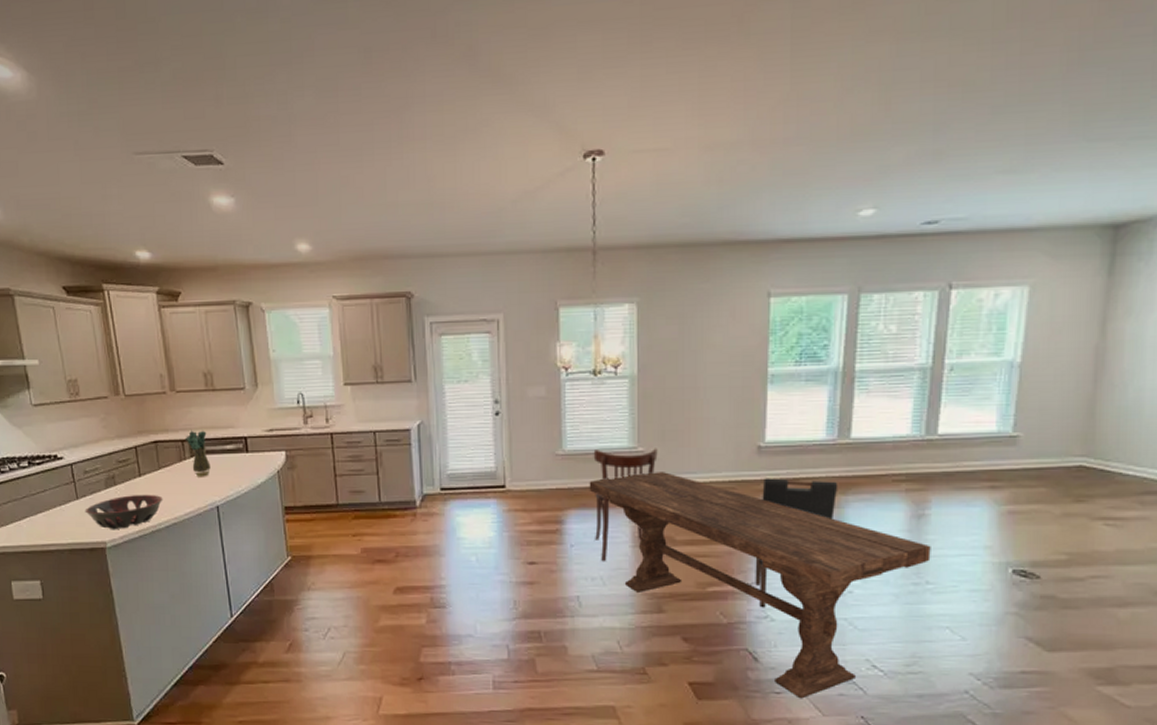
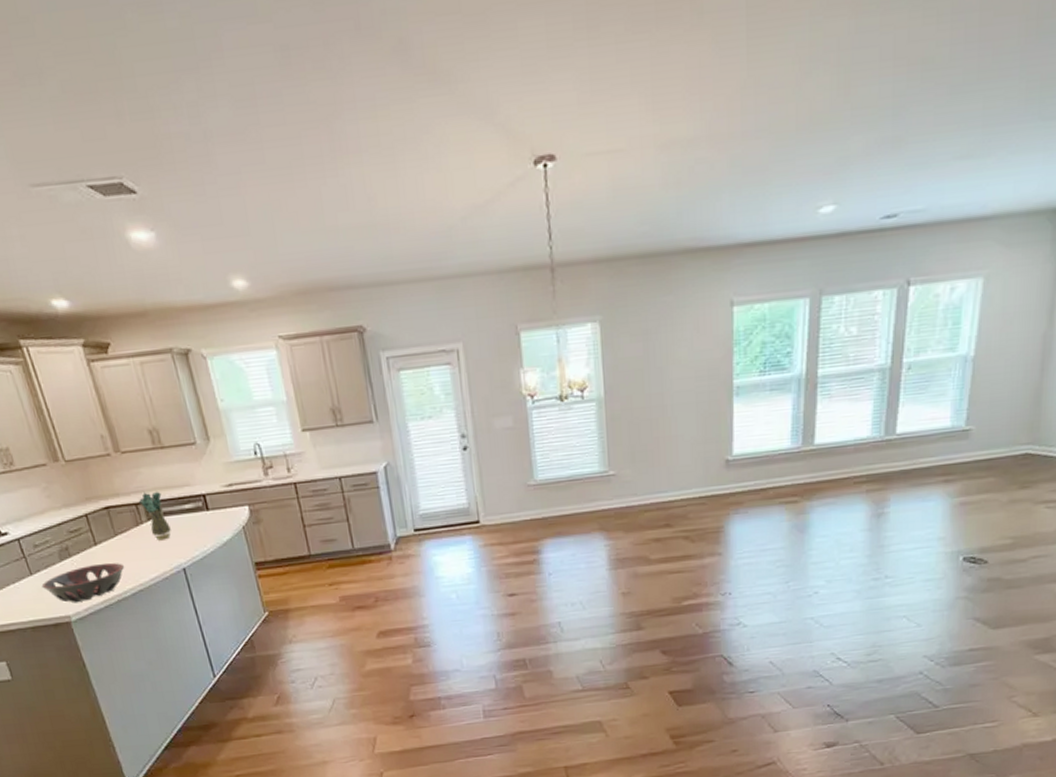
dining table: present [589,472,931,699] -> none [562,493,890,695]
dining chair: present [593,448,658,562] -> none [565,470,629,587]
dining chair: present [755,478,838,608] -> none [727,488,804,616]

